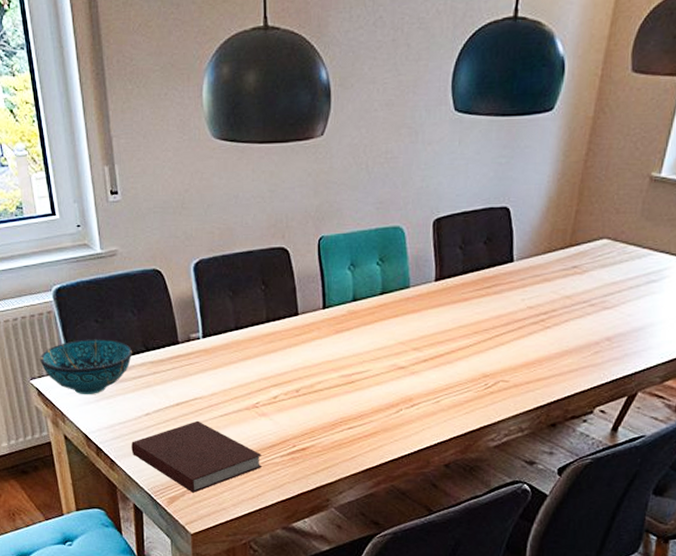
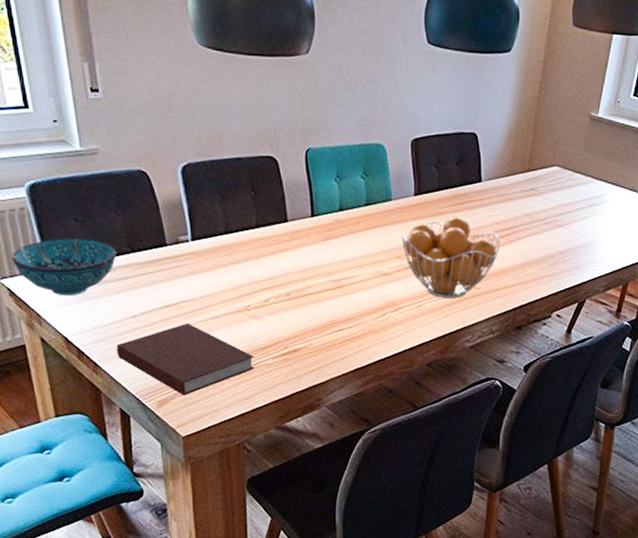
fruit basket: none [420,302,534,393] -> present [402,217,500,298]

